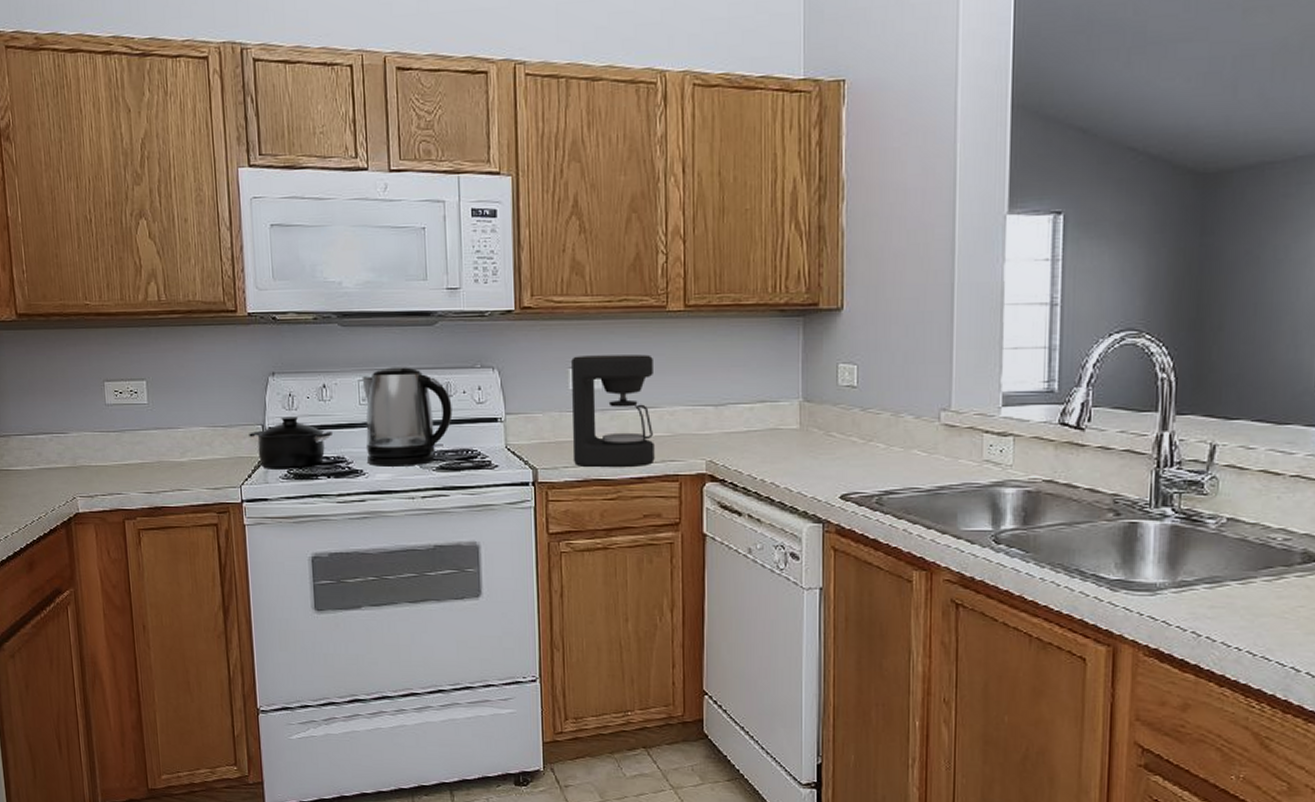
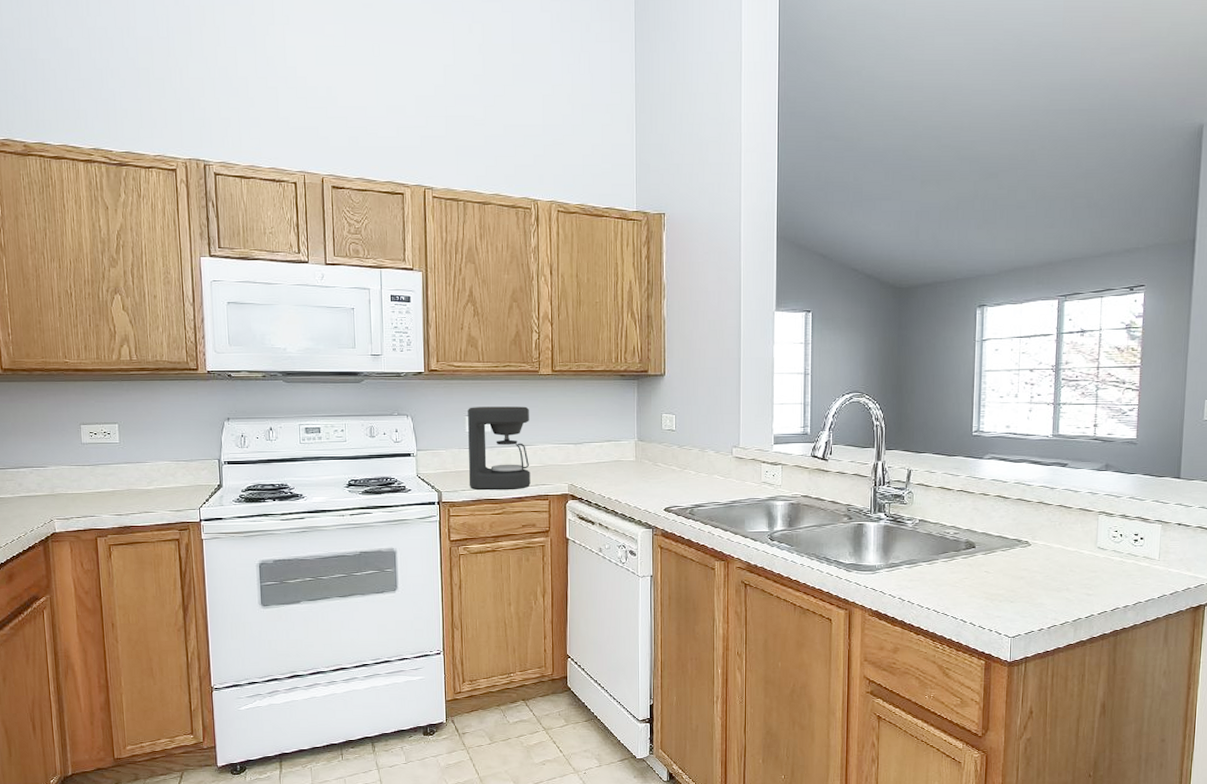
saucepan: present [249,416,332,471] -> none [207,453,277,496]
kettle: present [362,367,453,467] -> none [302,414,375,491]

